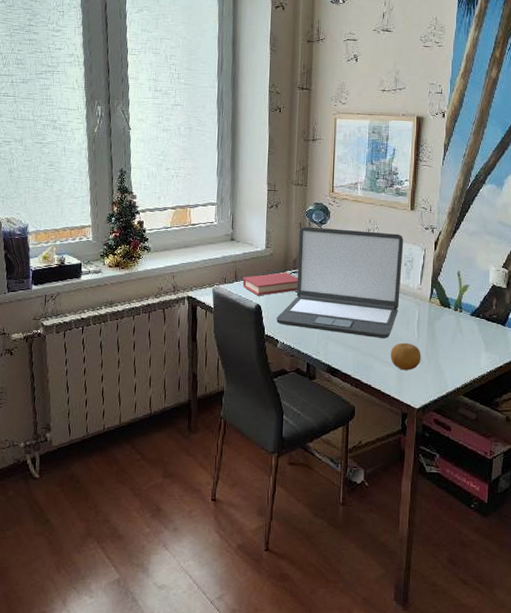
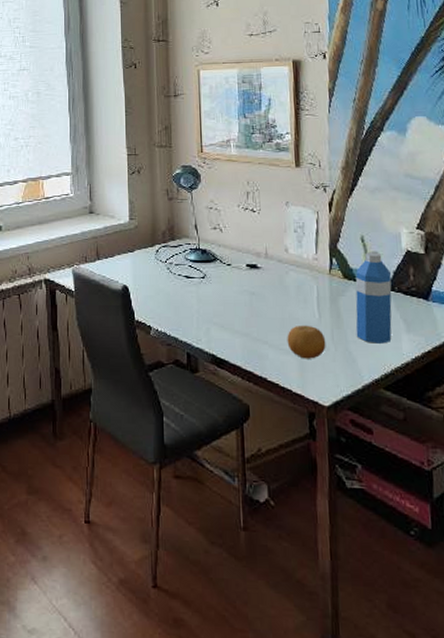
book: present [242,272,298,296] -> none [105,246,169,276]
laptop: present [276,226,404,339] -> none [147,193,293,322]
water bottle: none [446,285,479,360] -> present [355,252,392,344]

